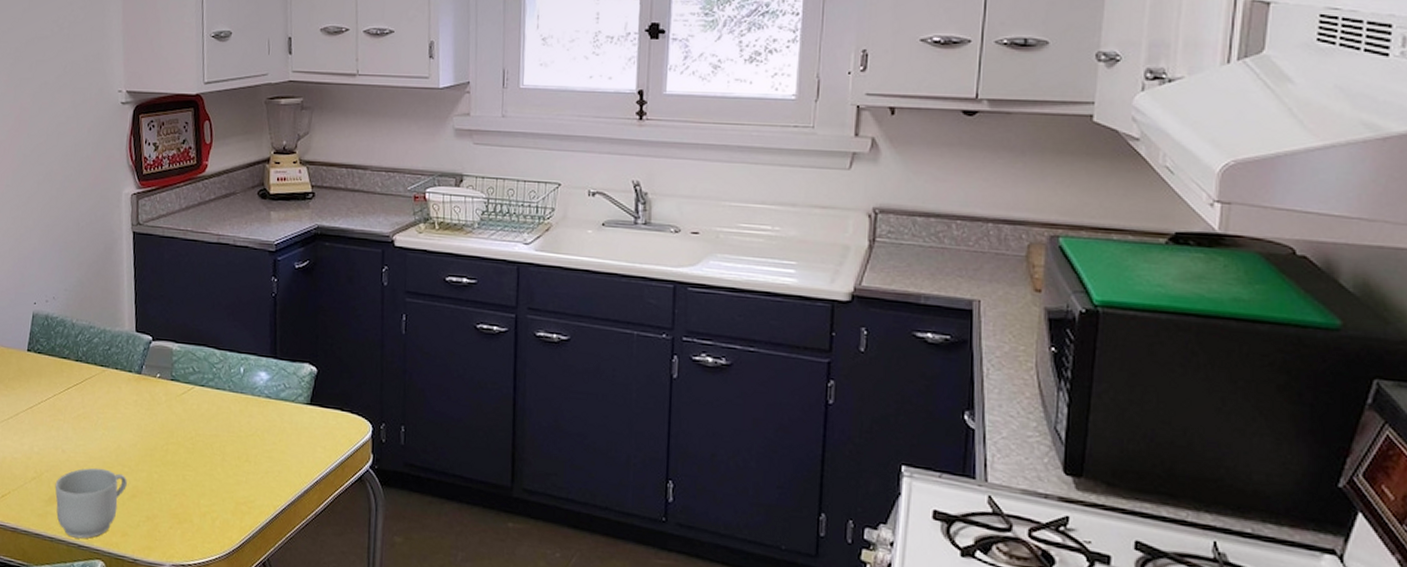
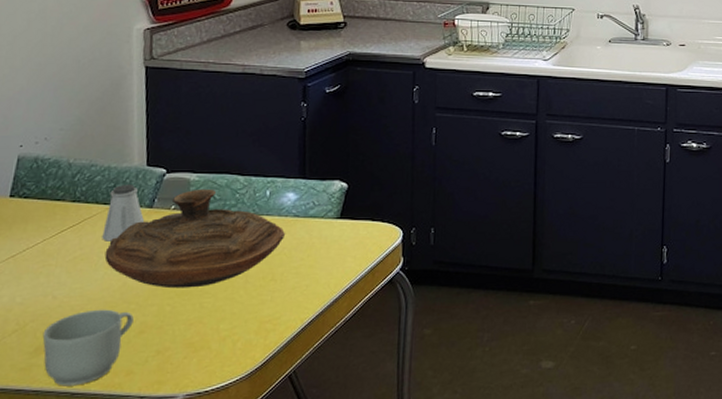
saltshaker: none [100,348,134,403] -> present [102,185,144,242]
decorative bowl: none [102,359,259,459] -> present [104,188,286,289]

